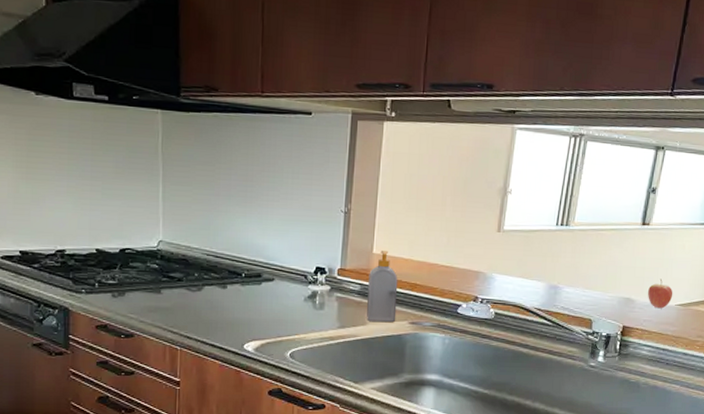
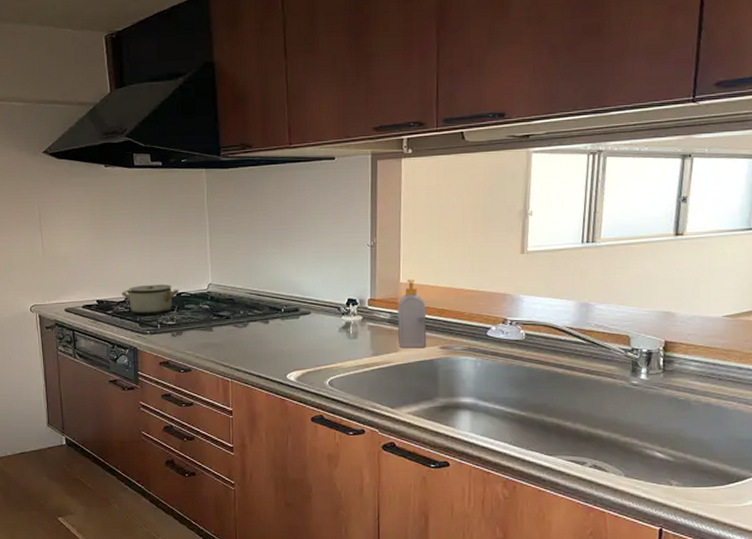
cooking pot: none [52,237,123,273] -> present [122,284,179,316]
fruit: present [647,278,673,309] -> none [688,290,719,321]

